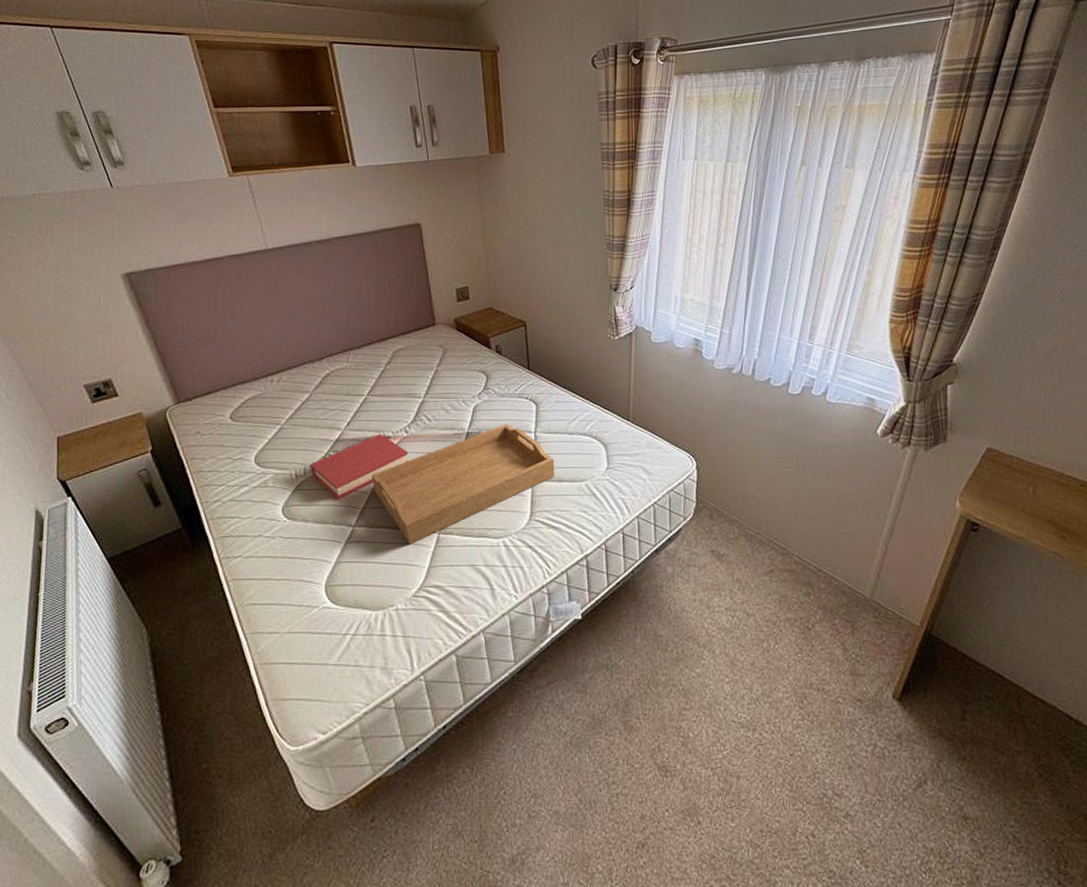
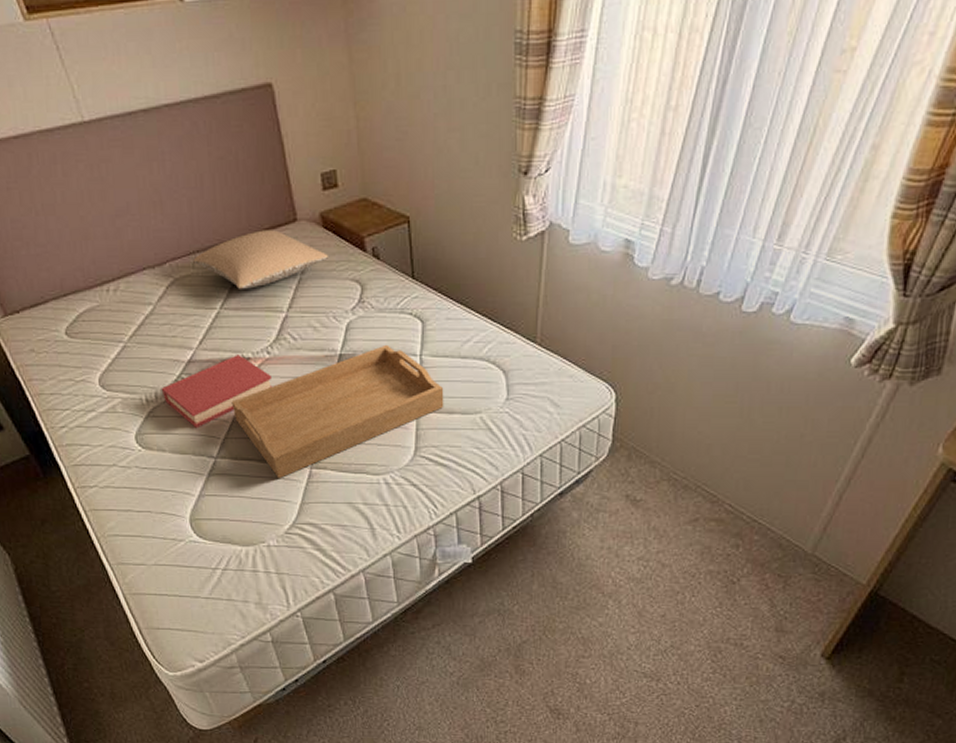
pillow: none [347,332,460,379] -> present [193,230,328,289]

